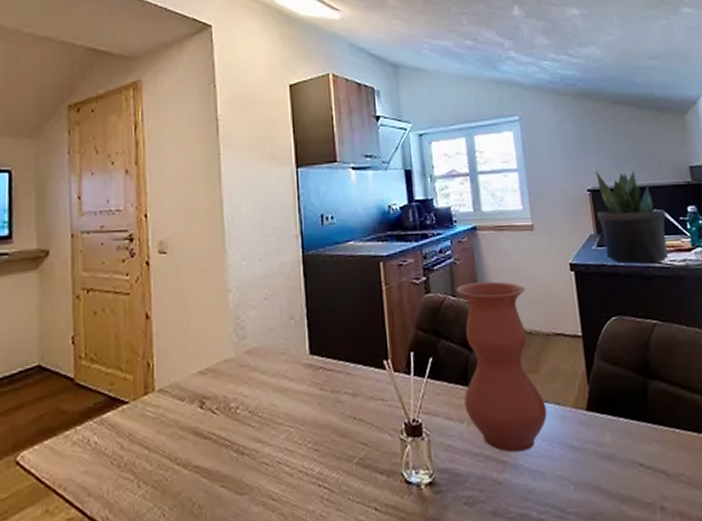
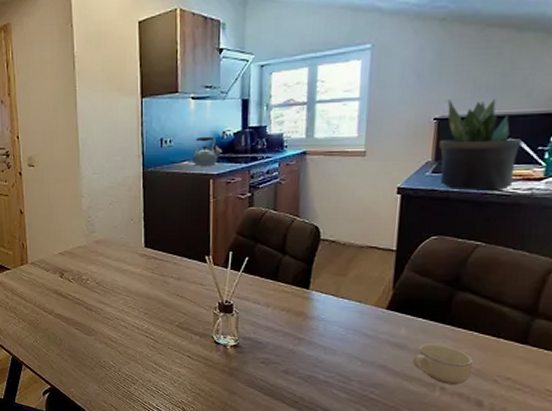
kettle: none [358,211,391,246] -> present [192,136,223,166]
vase: present [456,281,547,453] -> none [272,200,348,333]
cup: none [624,448,685,502] -> present [412,343,473,385]

